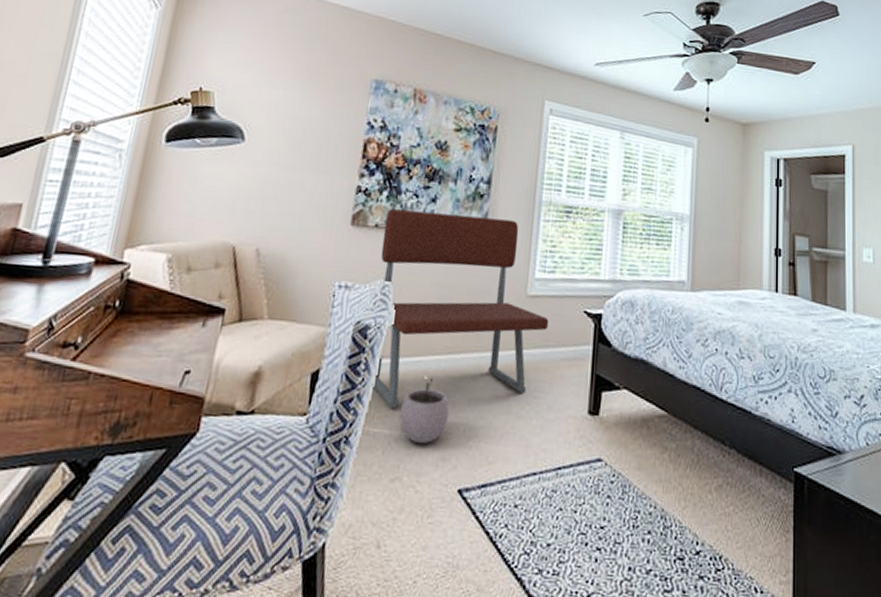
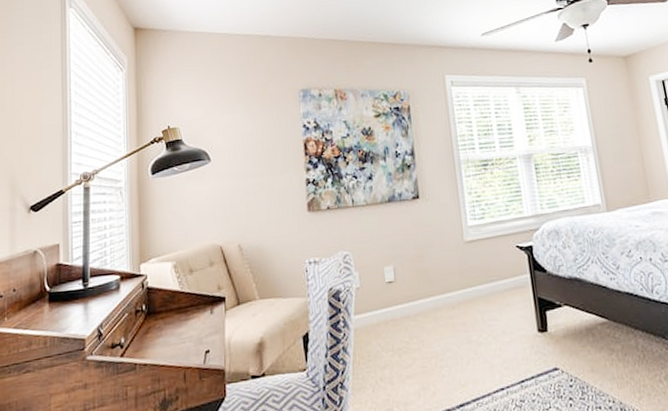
bench: present [371,209,549,409] -> none [334,181,489,355]
plant pot: present [399,376,450,445] -> none [379,322,421,380]

